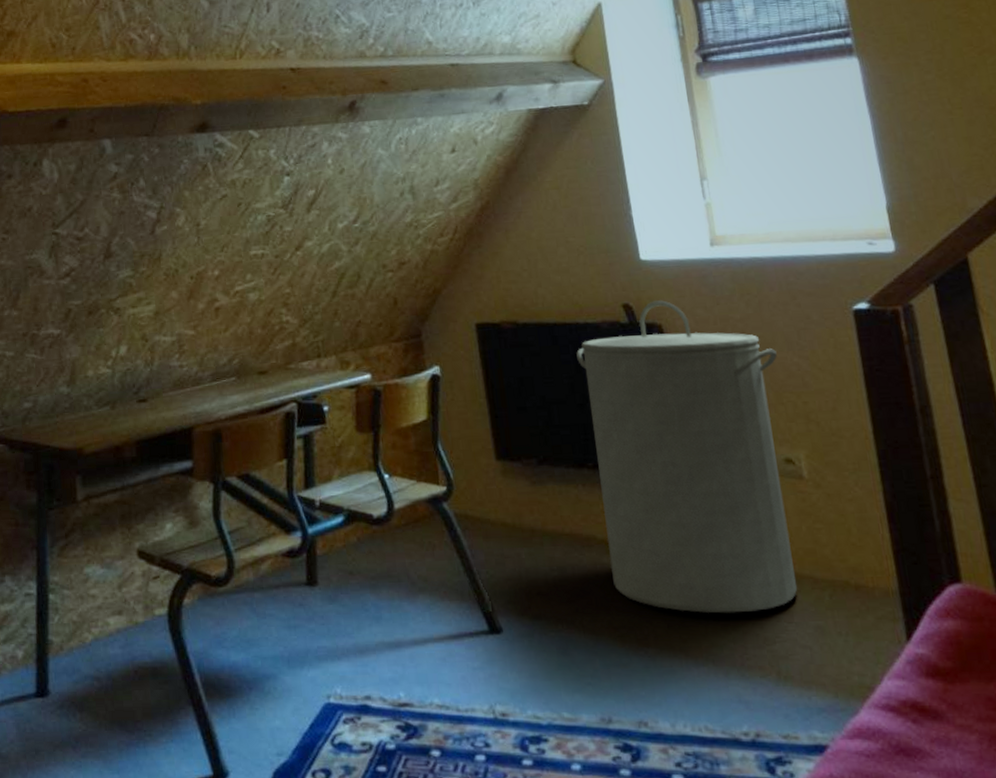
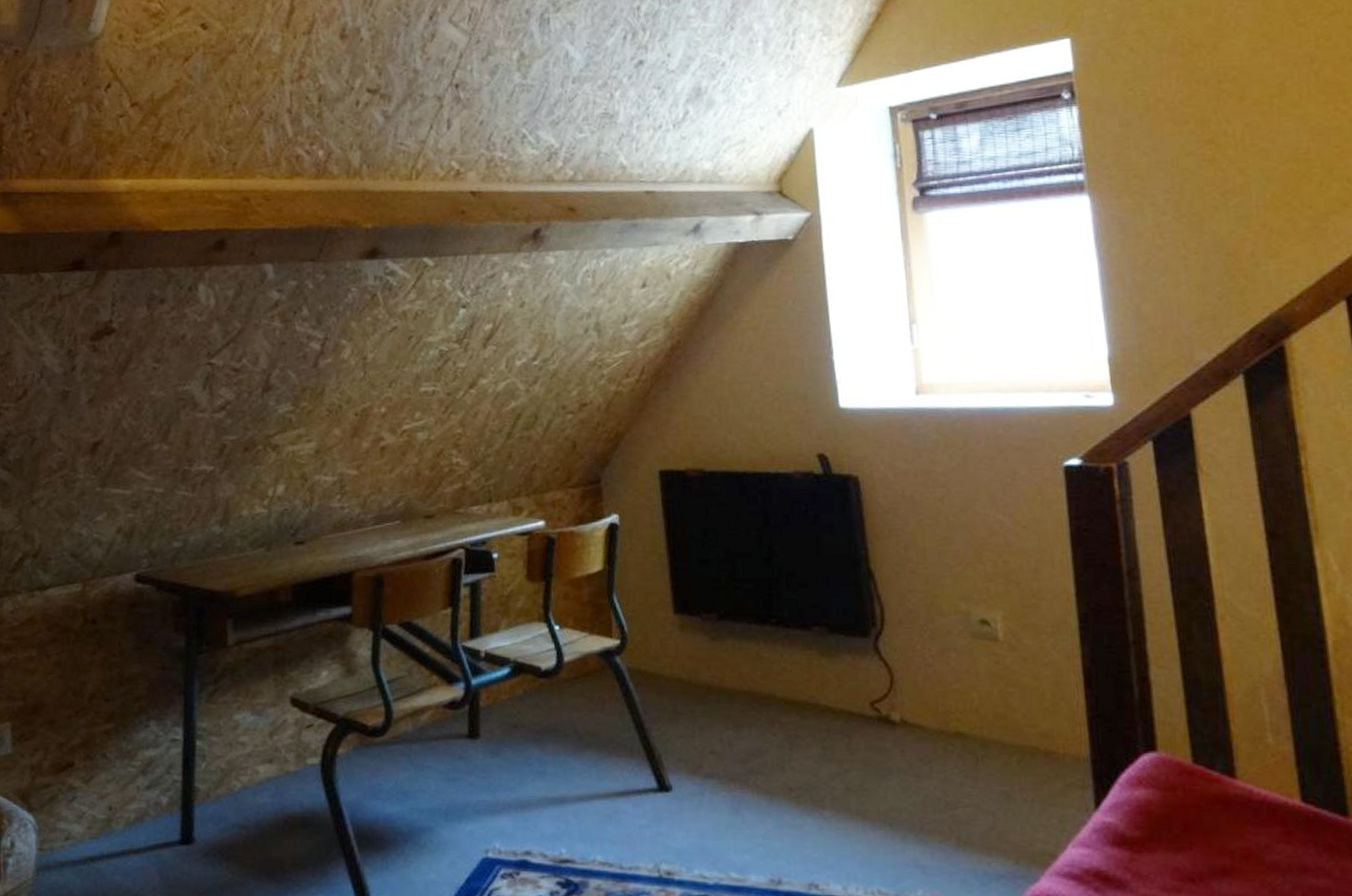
laundry hamper: present [576,300,797,613] -> none [765,451,984,777]

